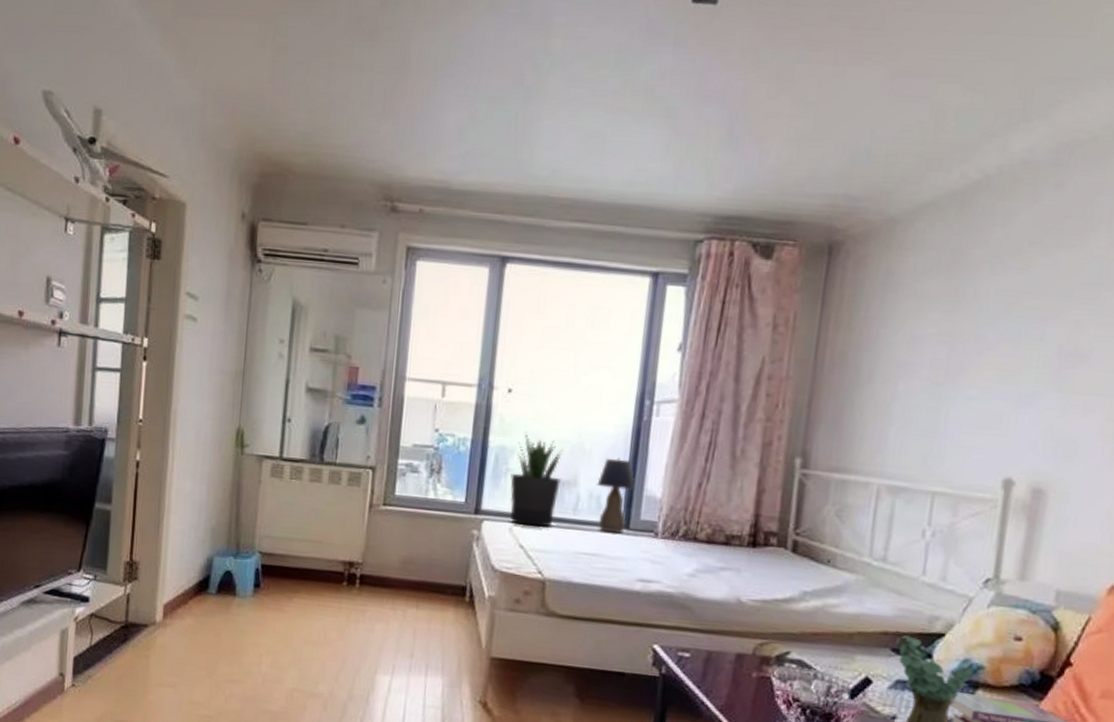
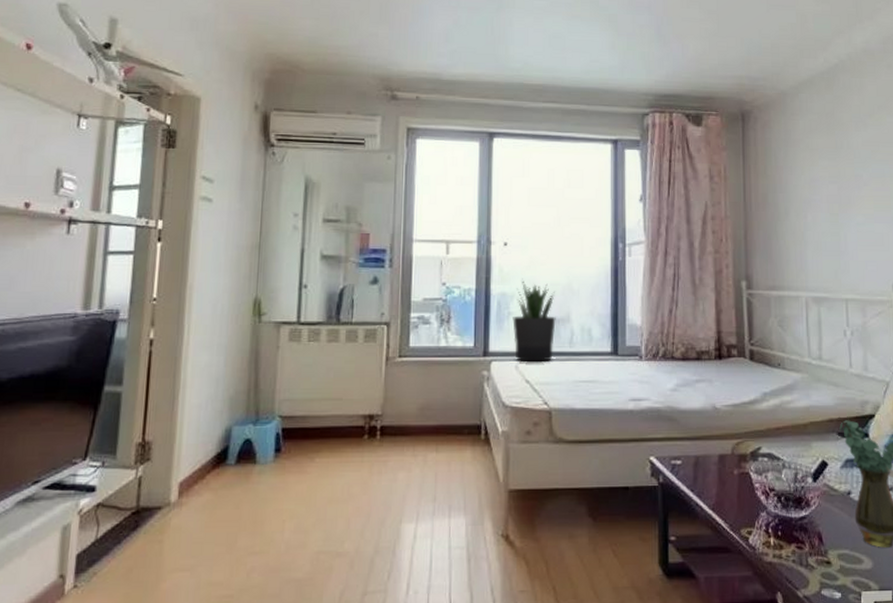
table lamp: present [597,457,636,534] -> none [587,294,619,360]

